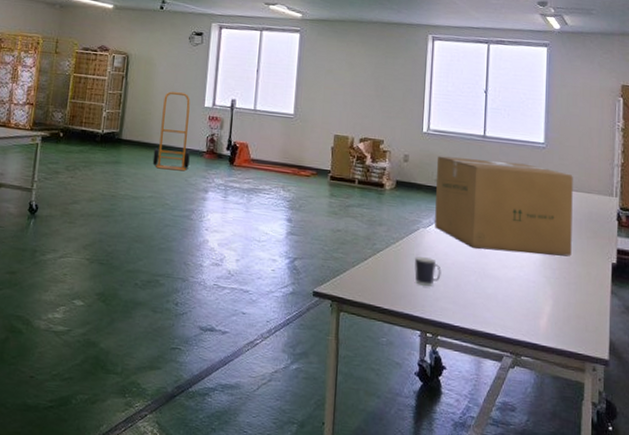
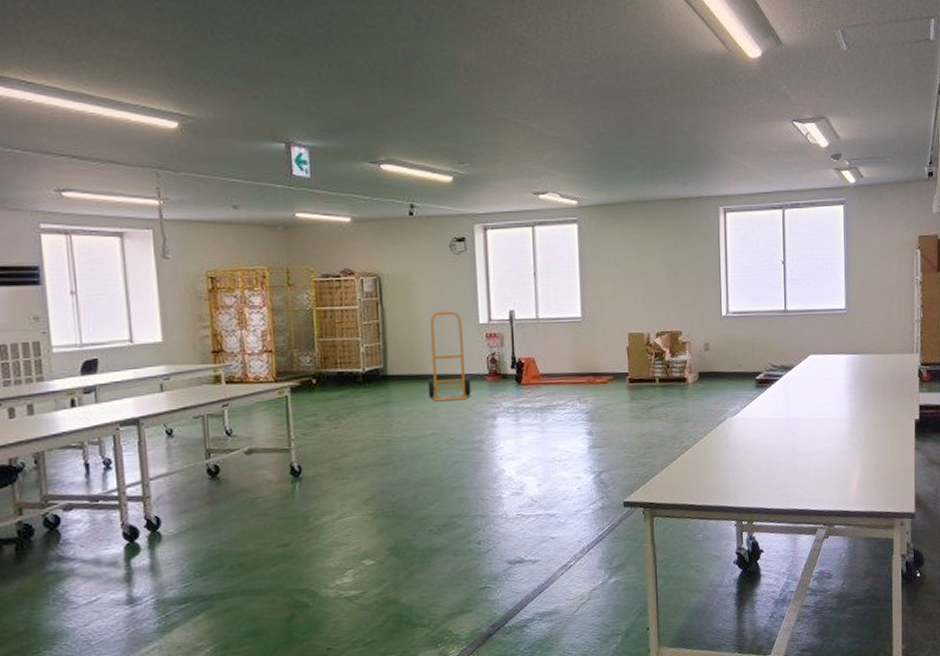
mug: present [414,256,441,286] -> none [725,446,752,475]
box: present [435,156,573,257] -> none [738,333,877,429]

